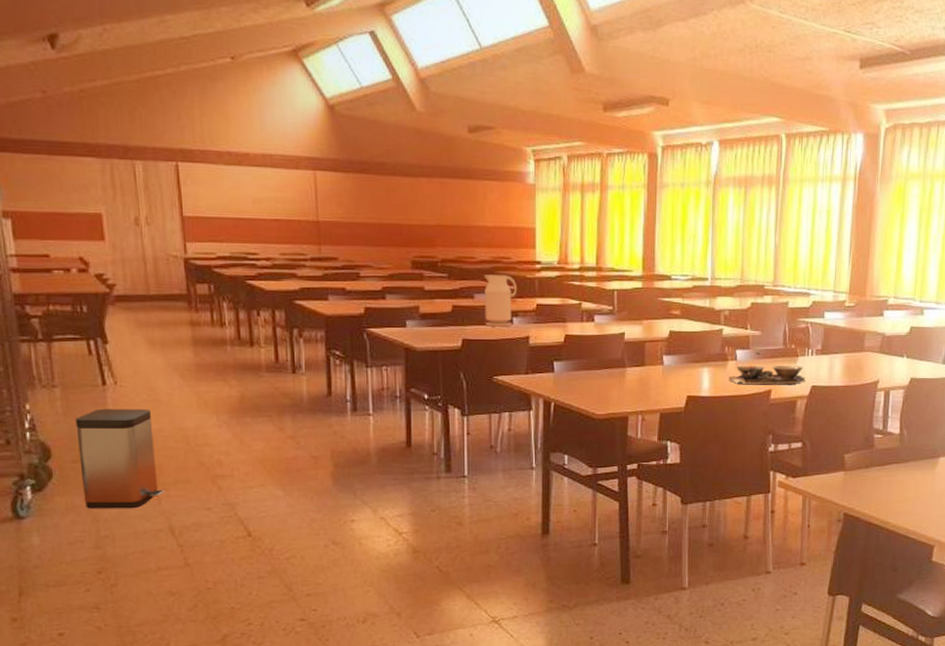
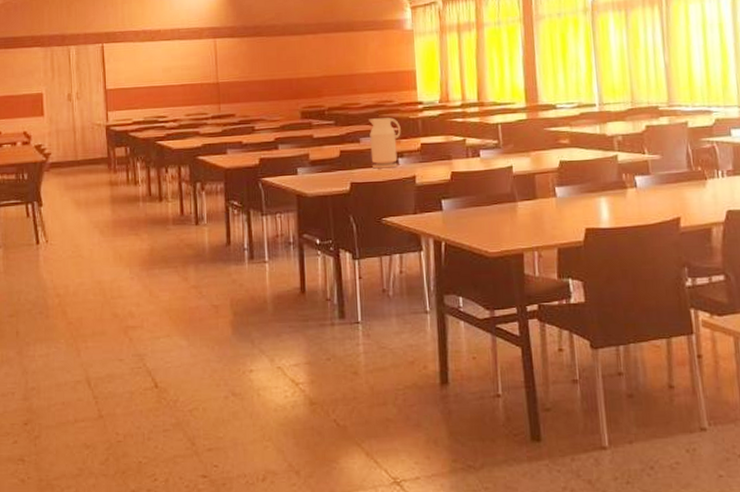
pedal bin: present [75,408,167,509] -> none [13,264,85,361]
food tray: present [728,352,806,385] -> none [629,177,719,214]

